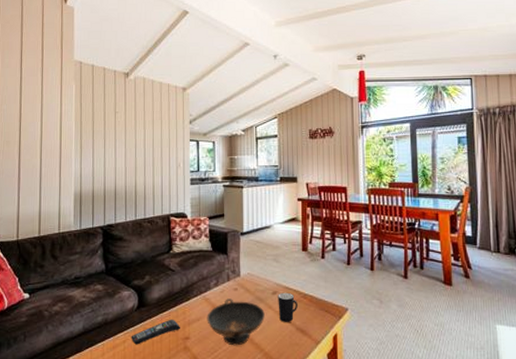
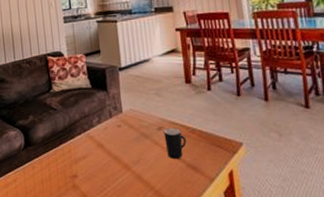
remote control: present [131,319,181,345] -> none [21,157,68,183]
decorative bowl: present [207,299,265,346] -> none [92,136,152,184]

